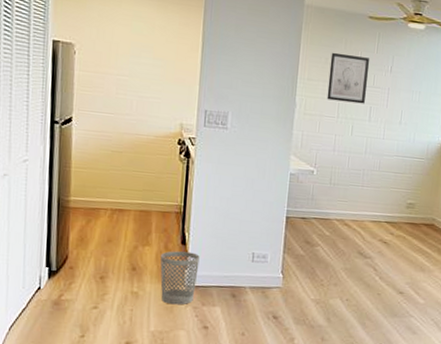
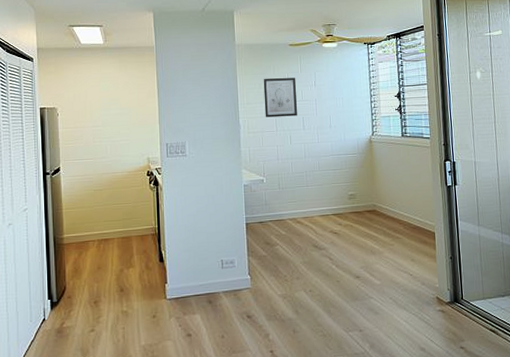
wastebasket: present [160,251,200,305] -> none [142,268,177,318]

